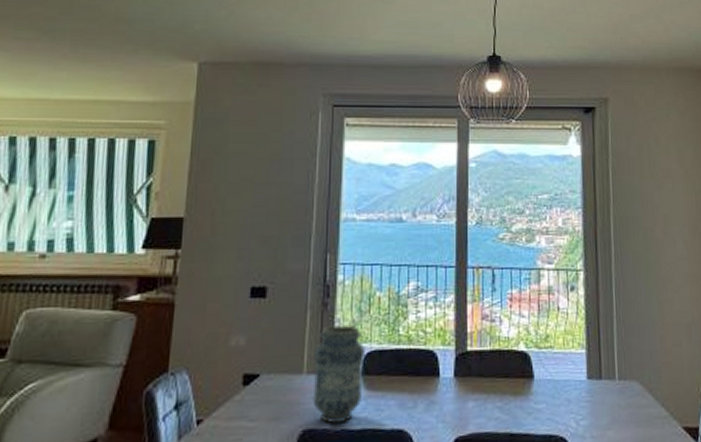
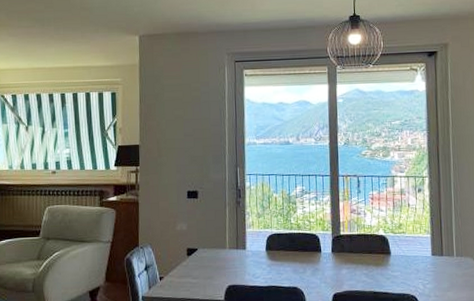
vase: present [312,324,365,423] -> none [232,216,268,281]

